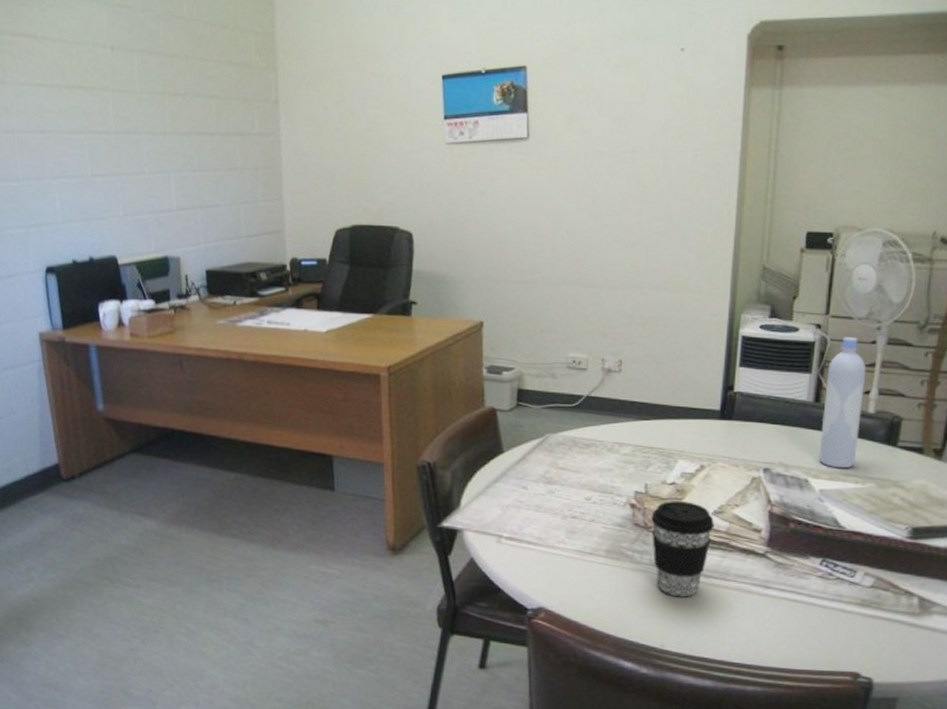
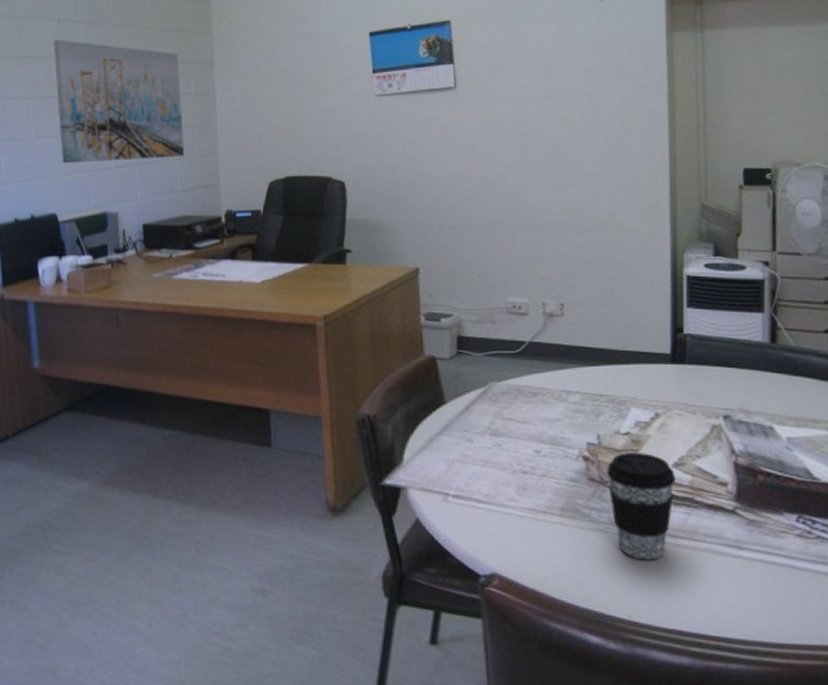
wall art: none [107,69,249,204] -> present [53,39,185,164]
bottle: present [819,337,866,469] -> none [780,274,823,414]

